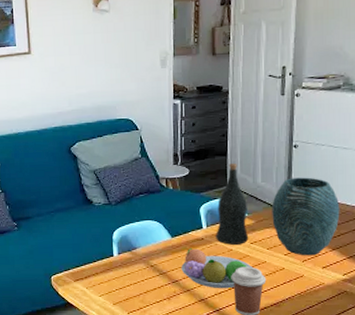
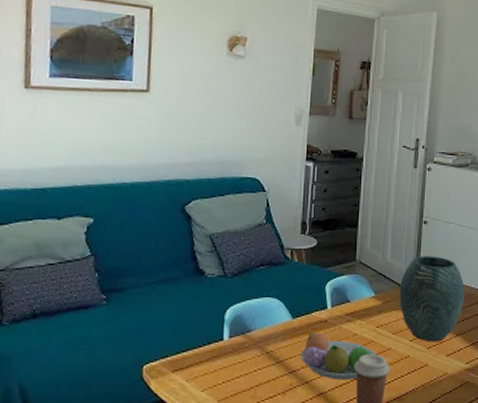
wine bottle: present [216,162,249,245] -> none [340,235,375,328]

